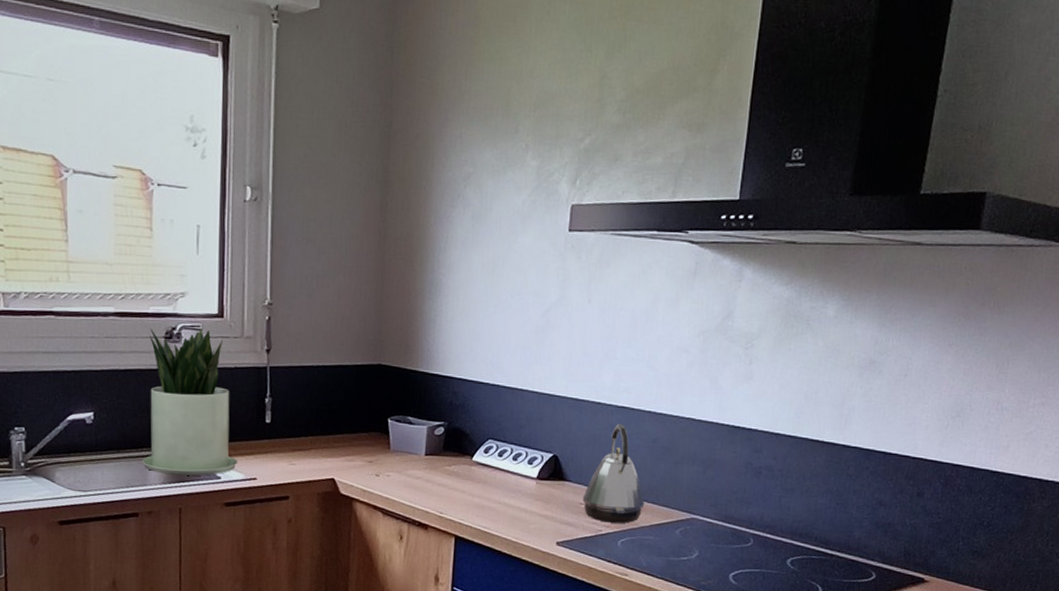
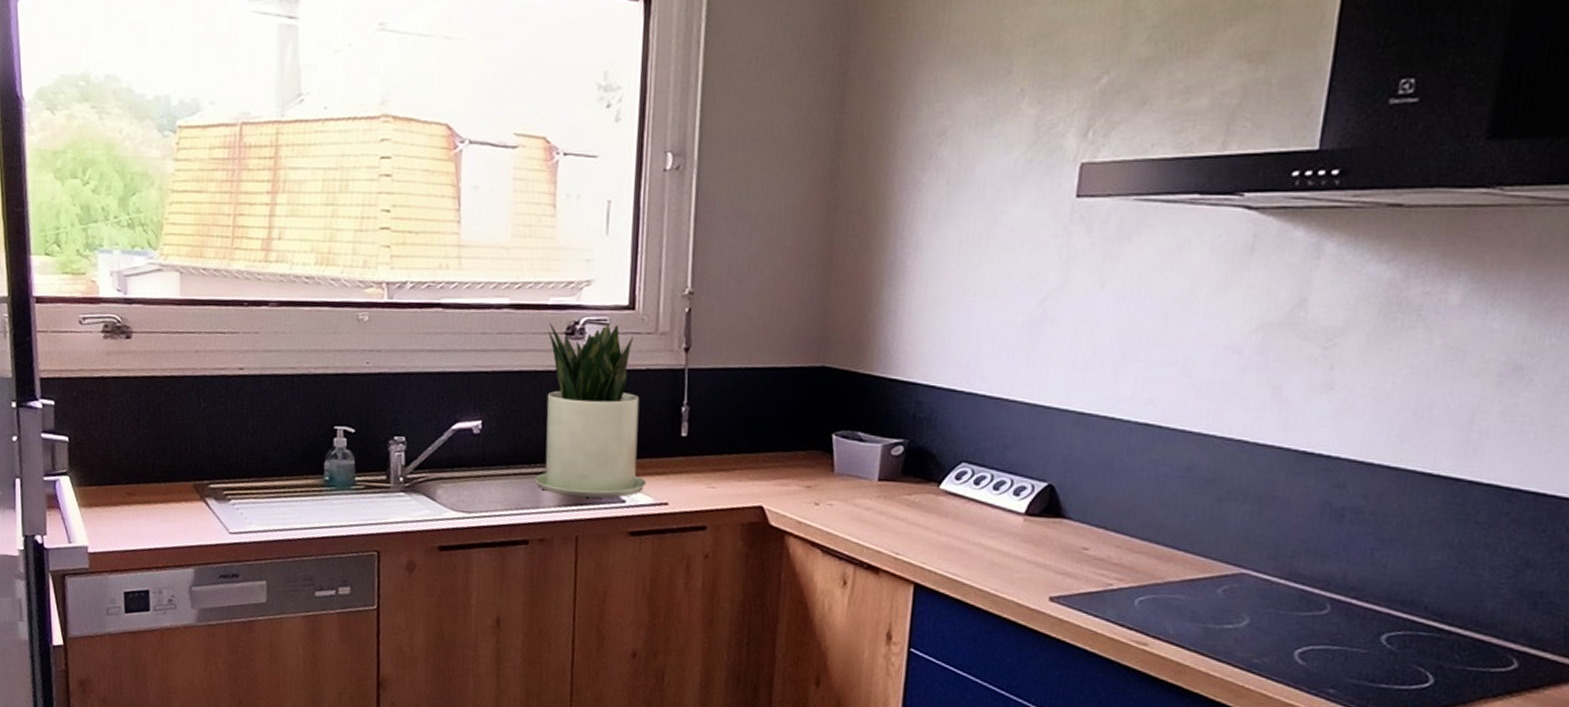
kettle: present [582,424,645,523] -> none [1086,446,1174,577]

